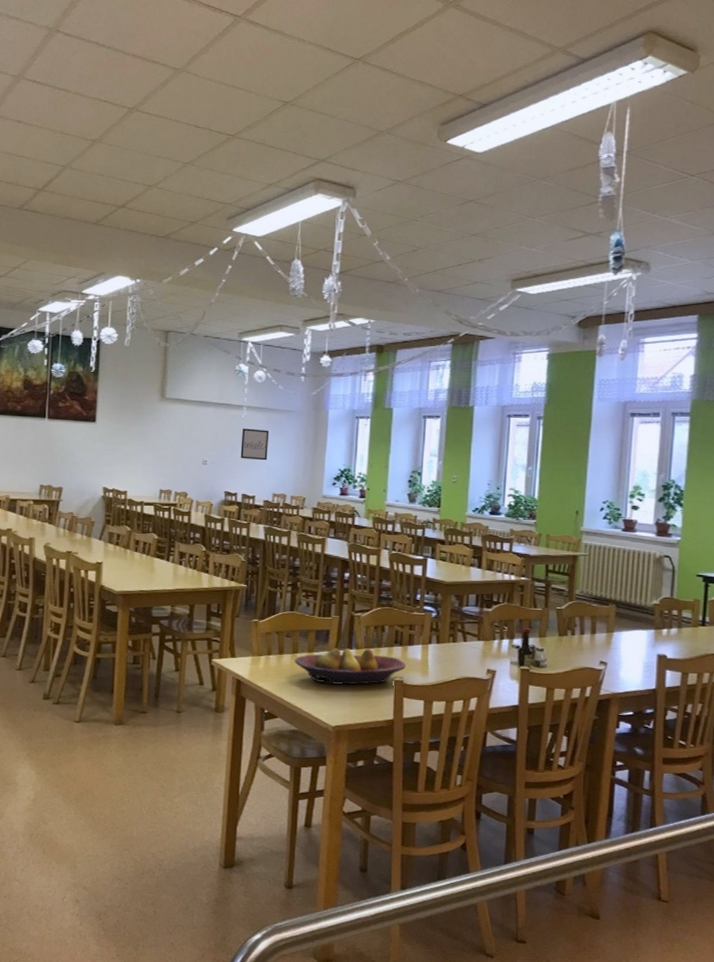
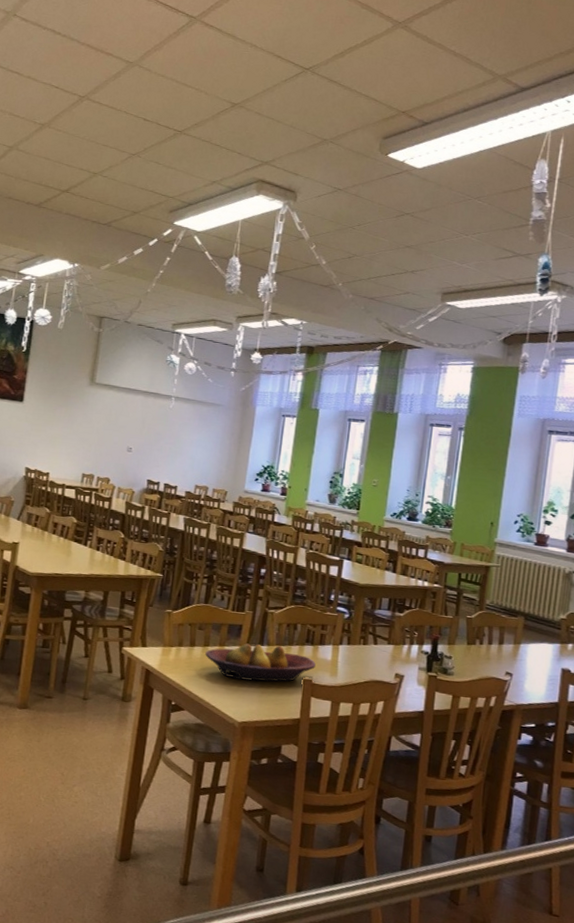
wall art: present [240,428,270,461] -> none [165,418,196,452]

